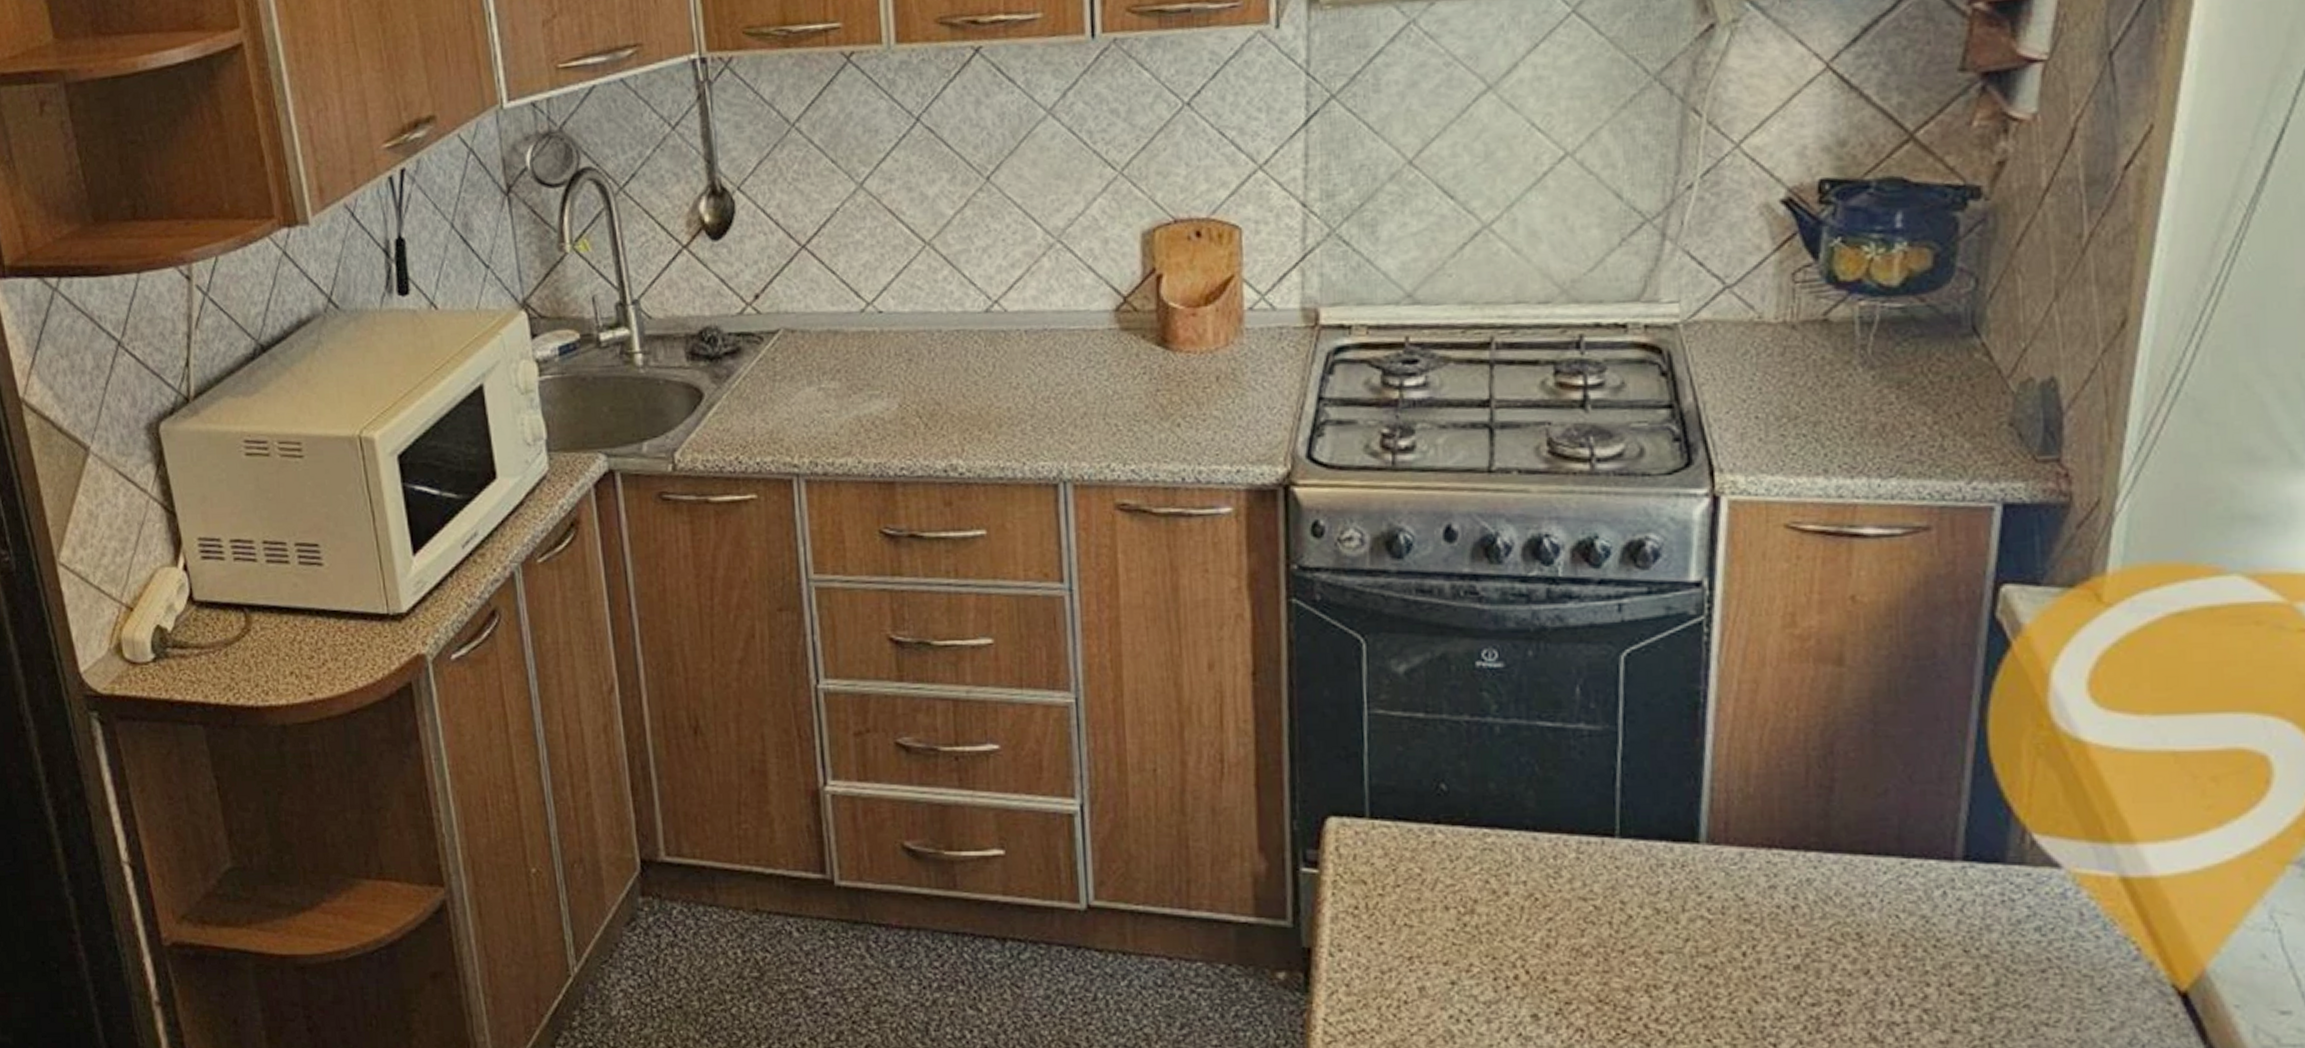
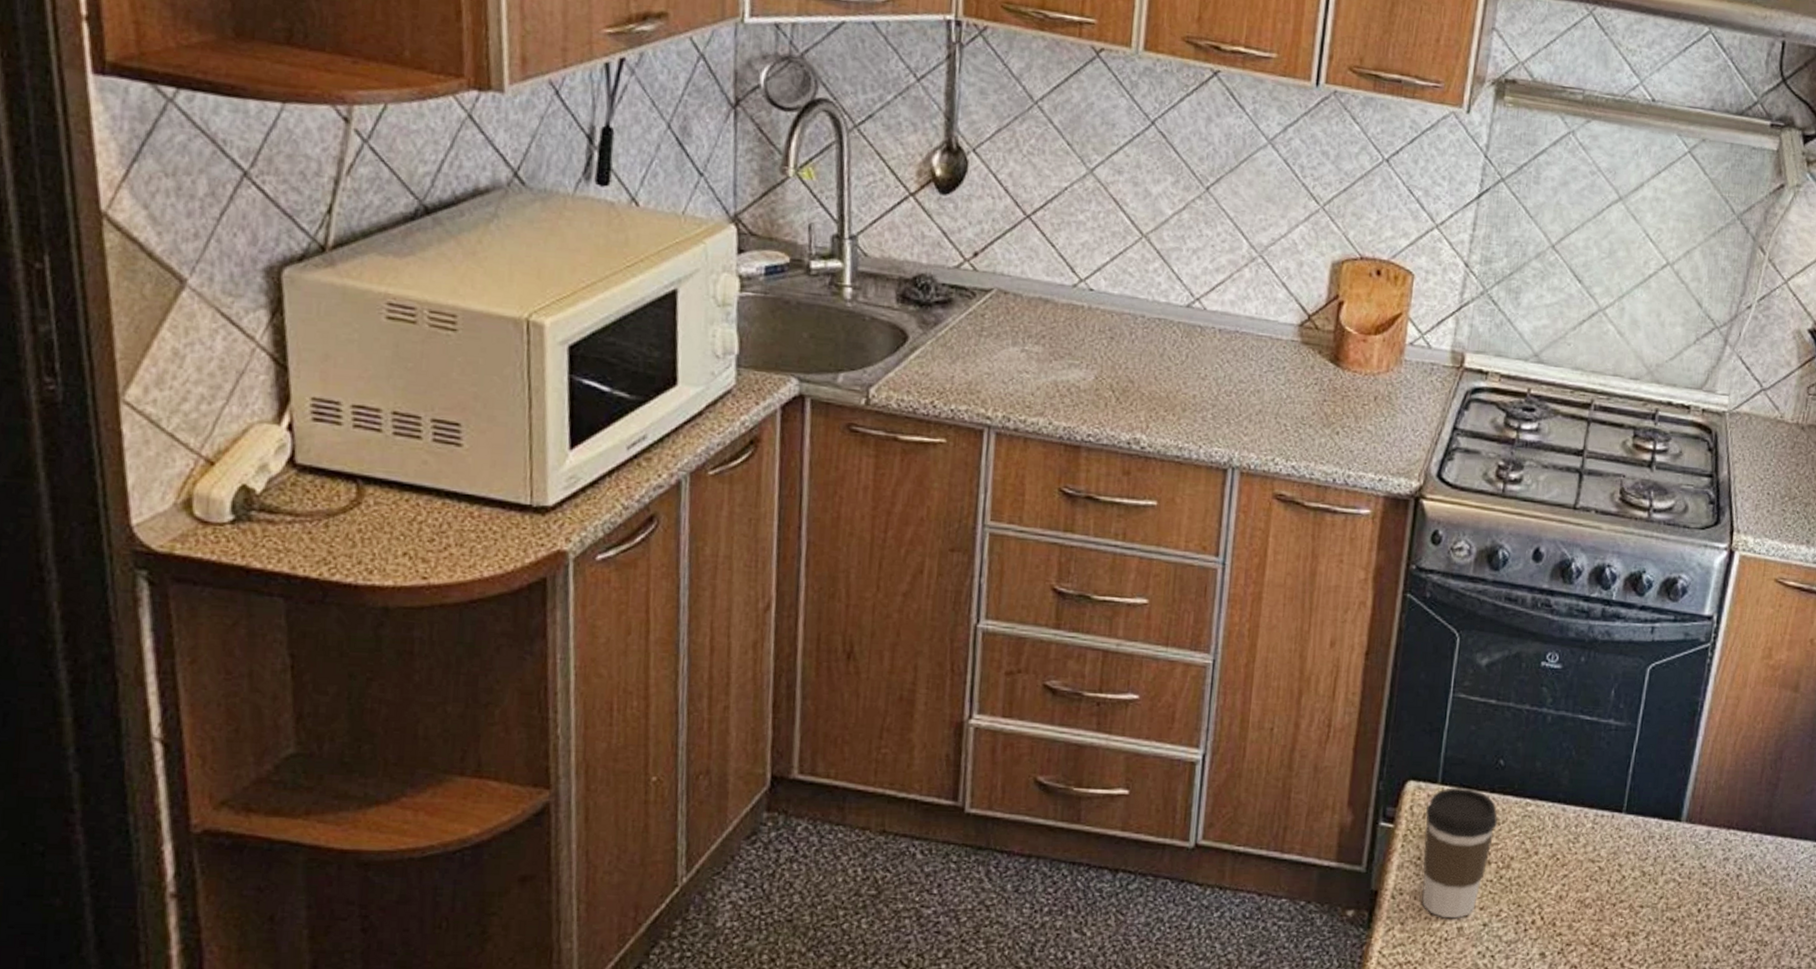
coffee cup: none [1356,820,1449,977] -> present [1421,786,1498,919]

